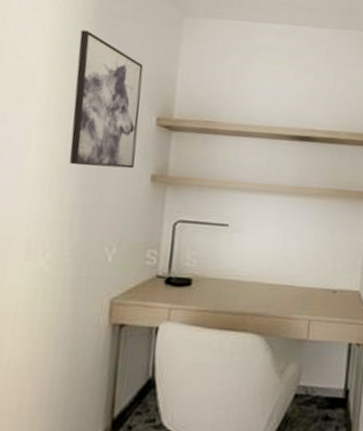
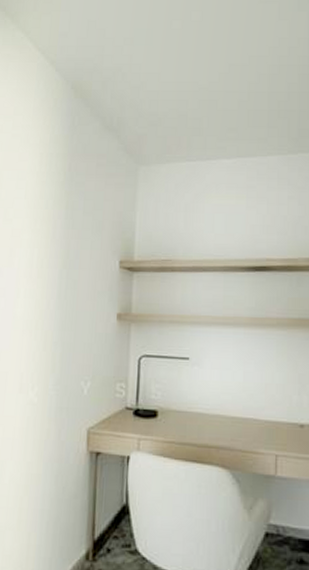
wall art: present [69,29,144,169] -> none [50,190,106,309]

